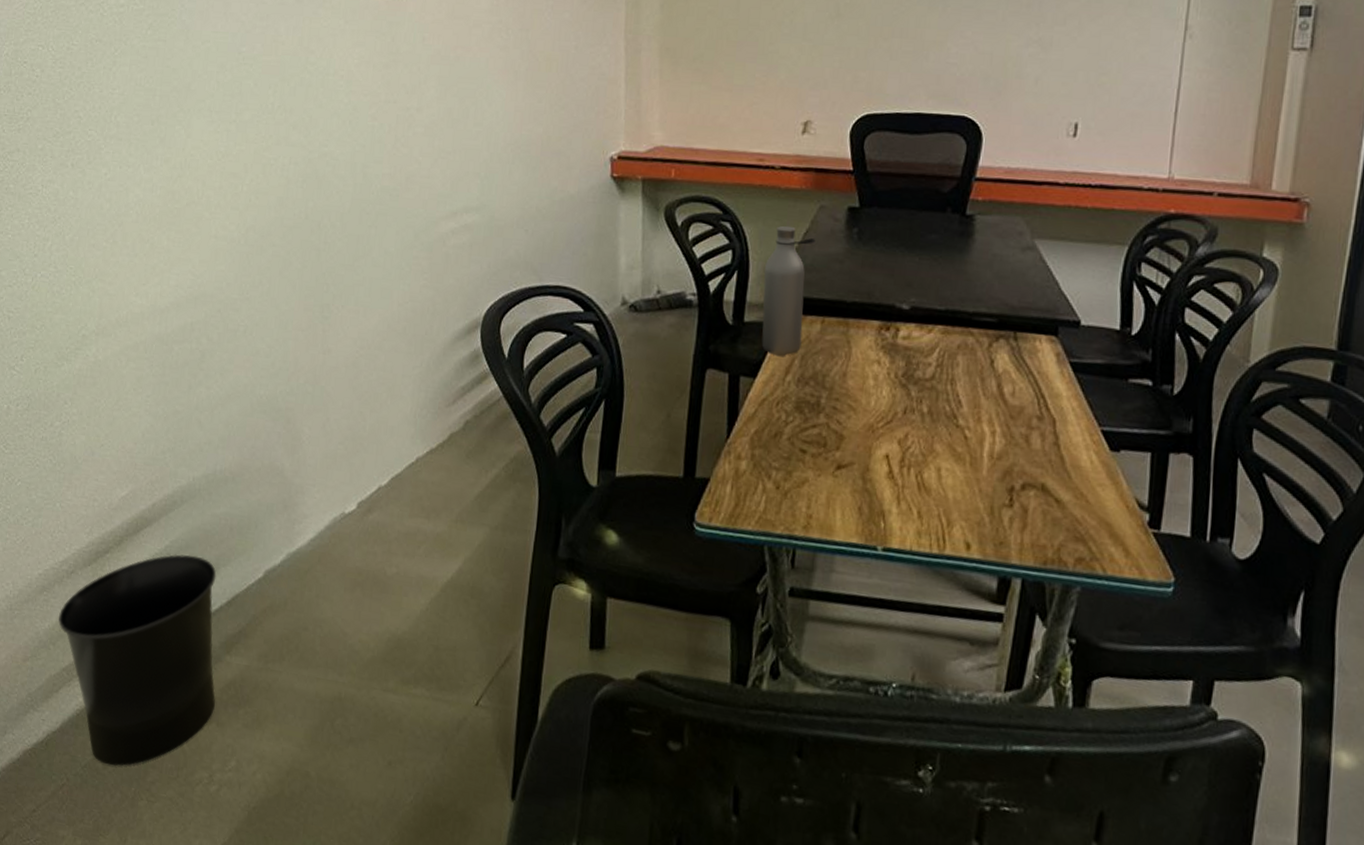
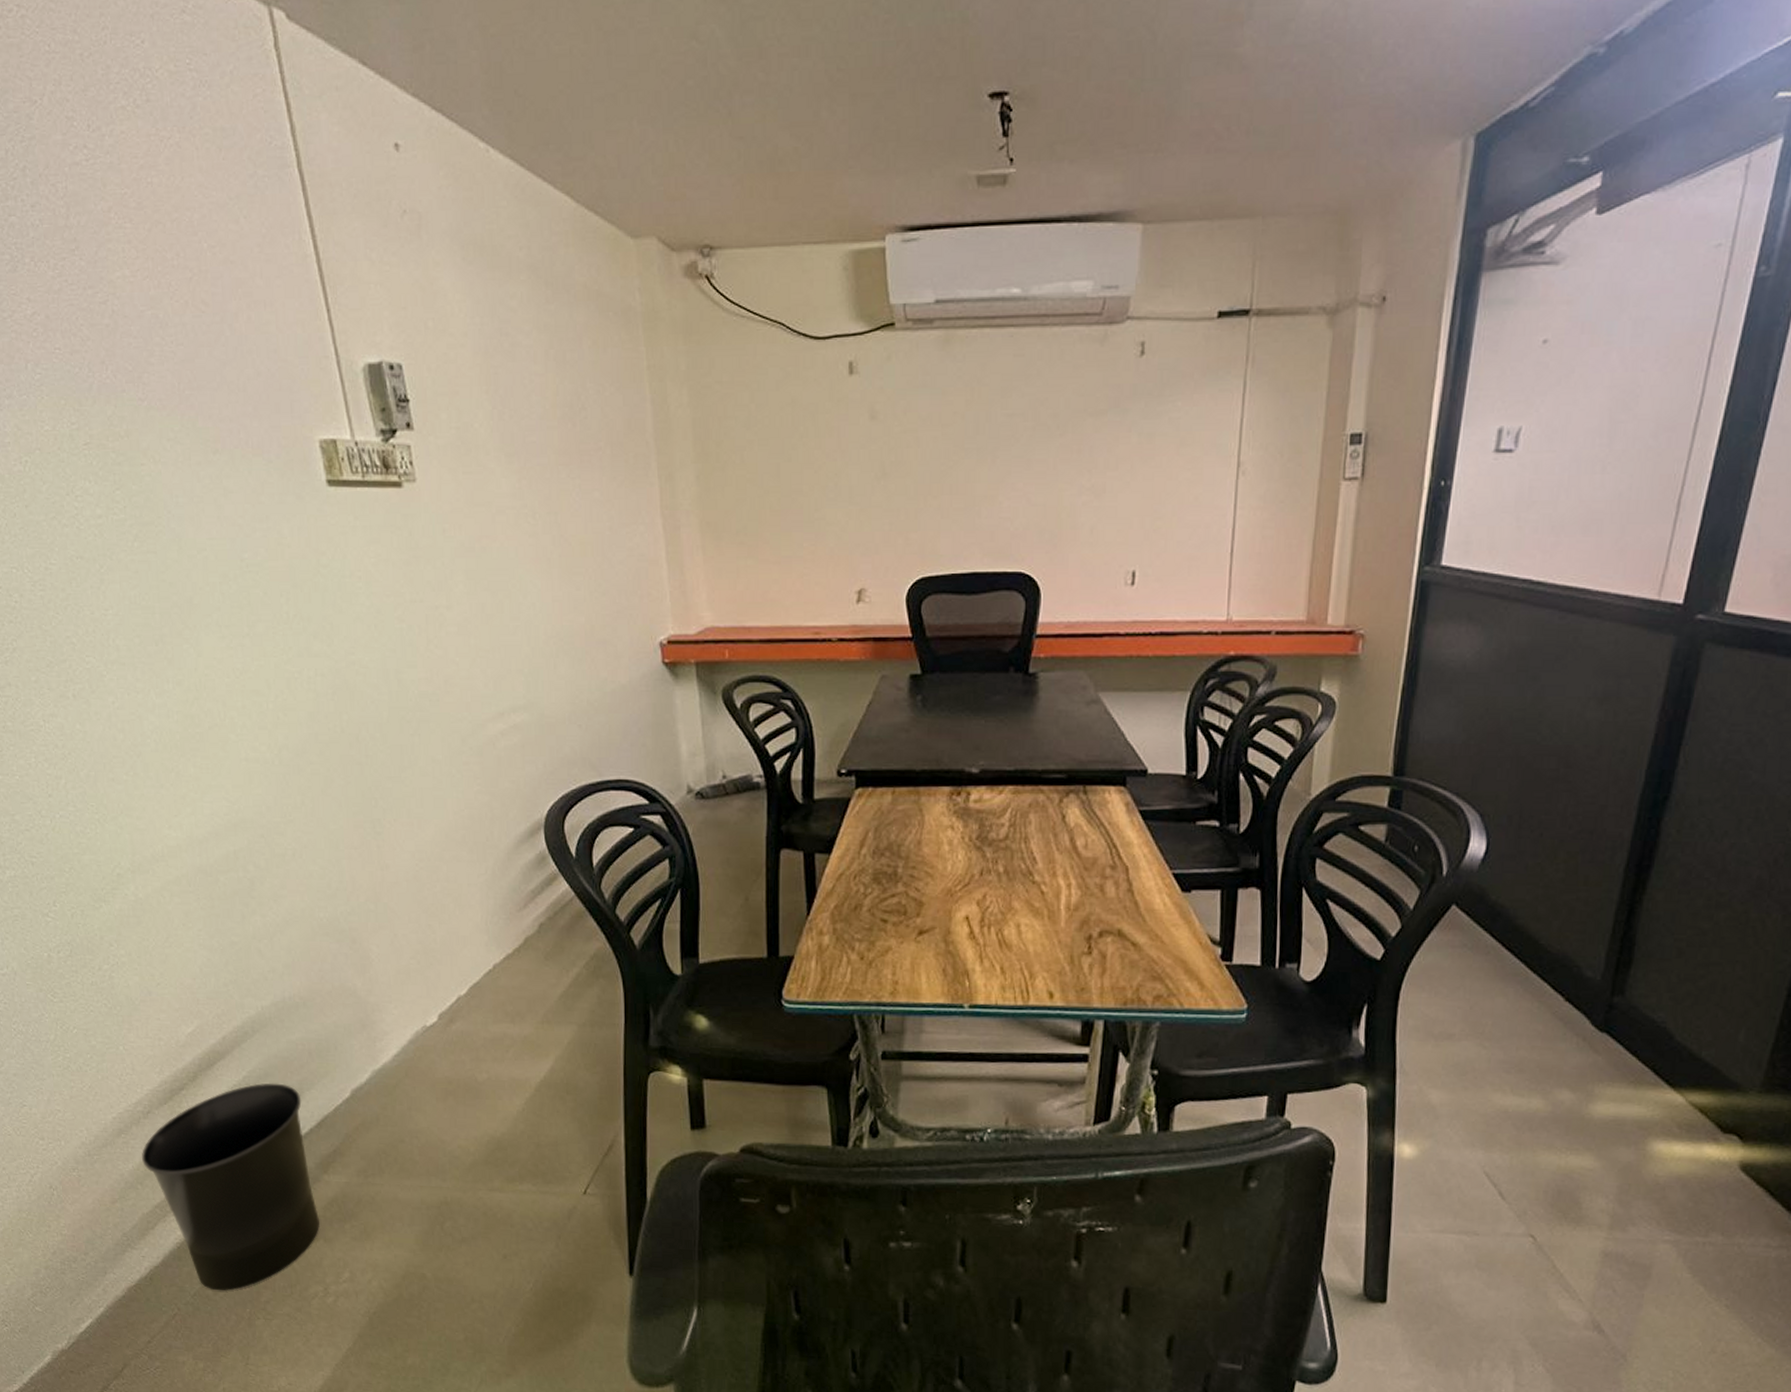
water bottle: present [761,225,816,357] -> none [829,698,880,831]

